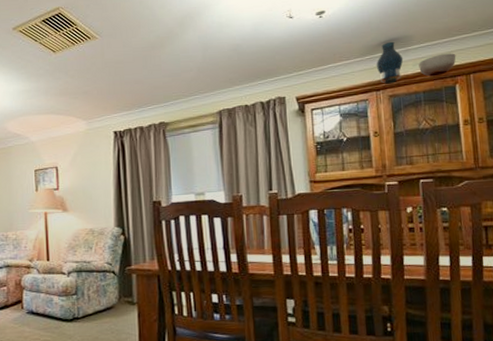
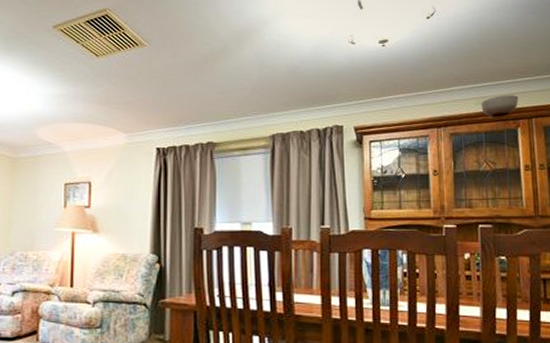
vase: present [376,41,404,85] -> none [438,77,466,123]

